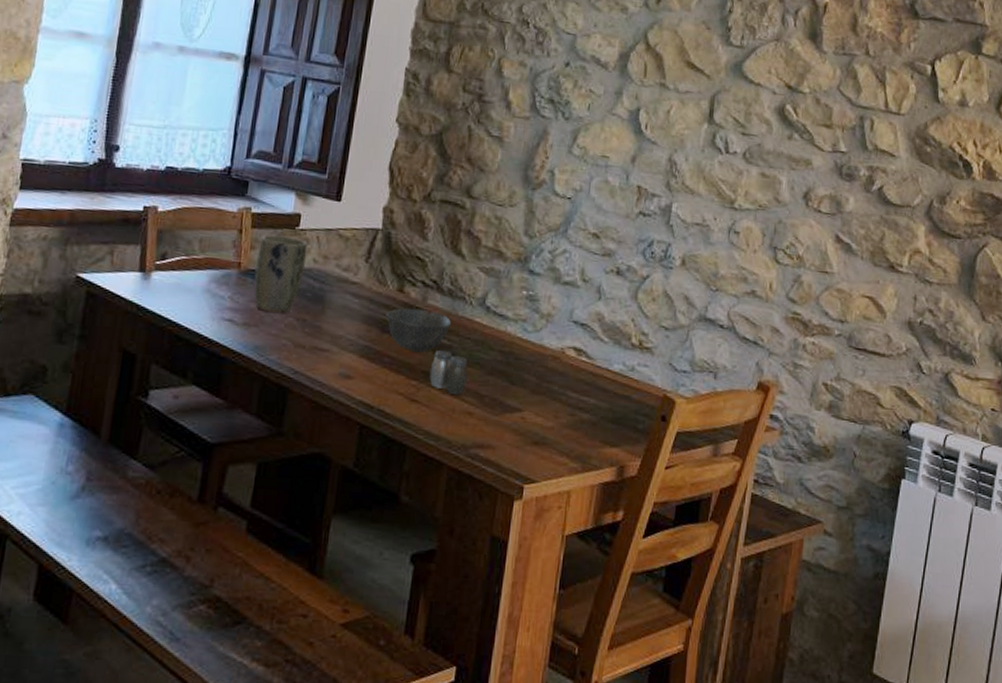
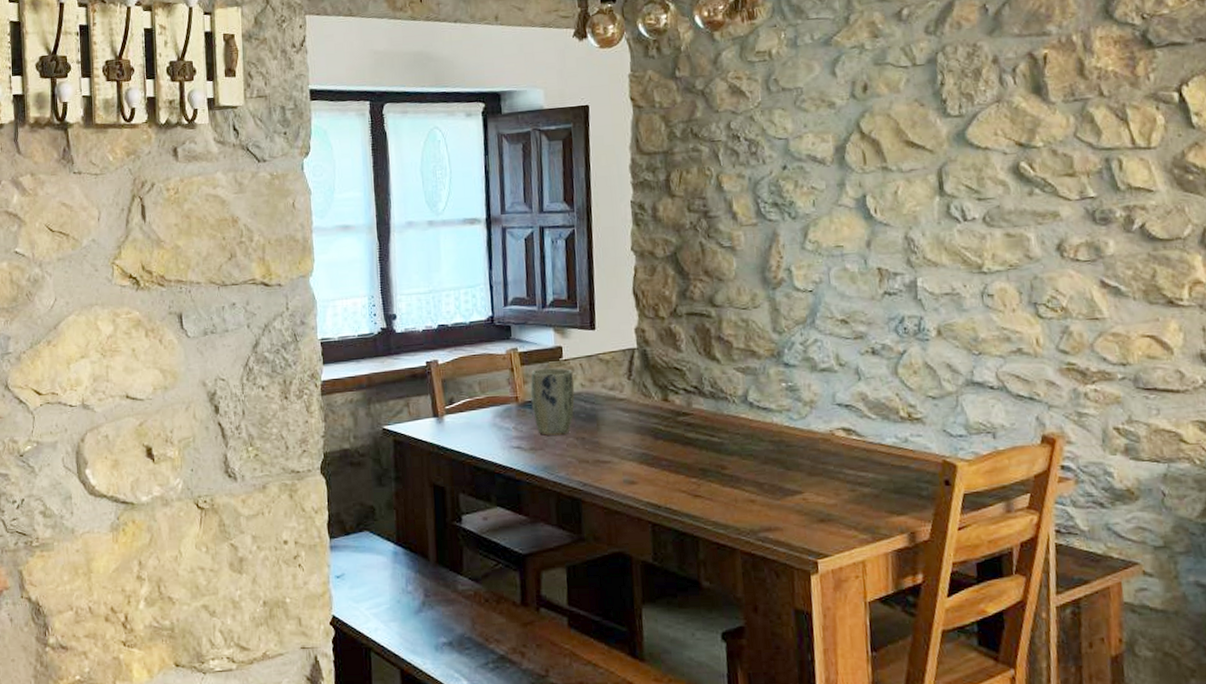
bowl: present [386,307,452,352] -> none [656,413,719,452]
salt and pepper shaker: present [429,349,468,395] -> none [707,447,744,486]

